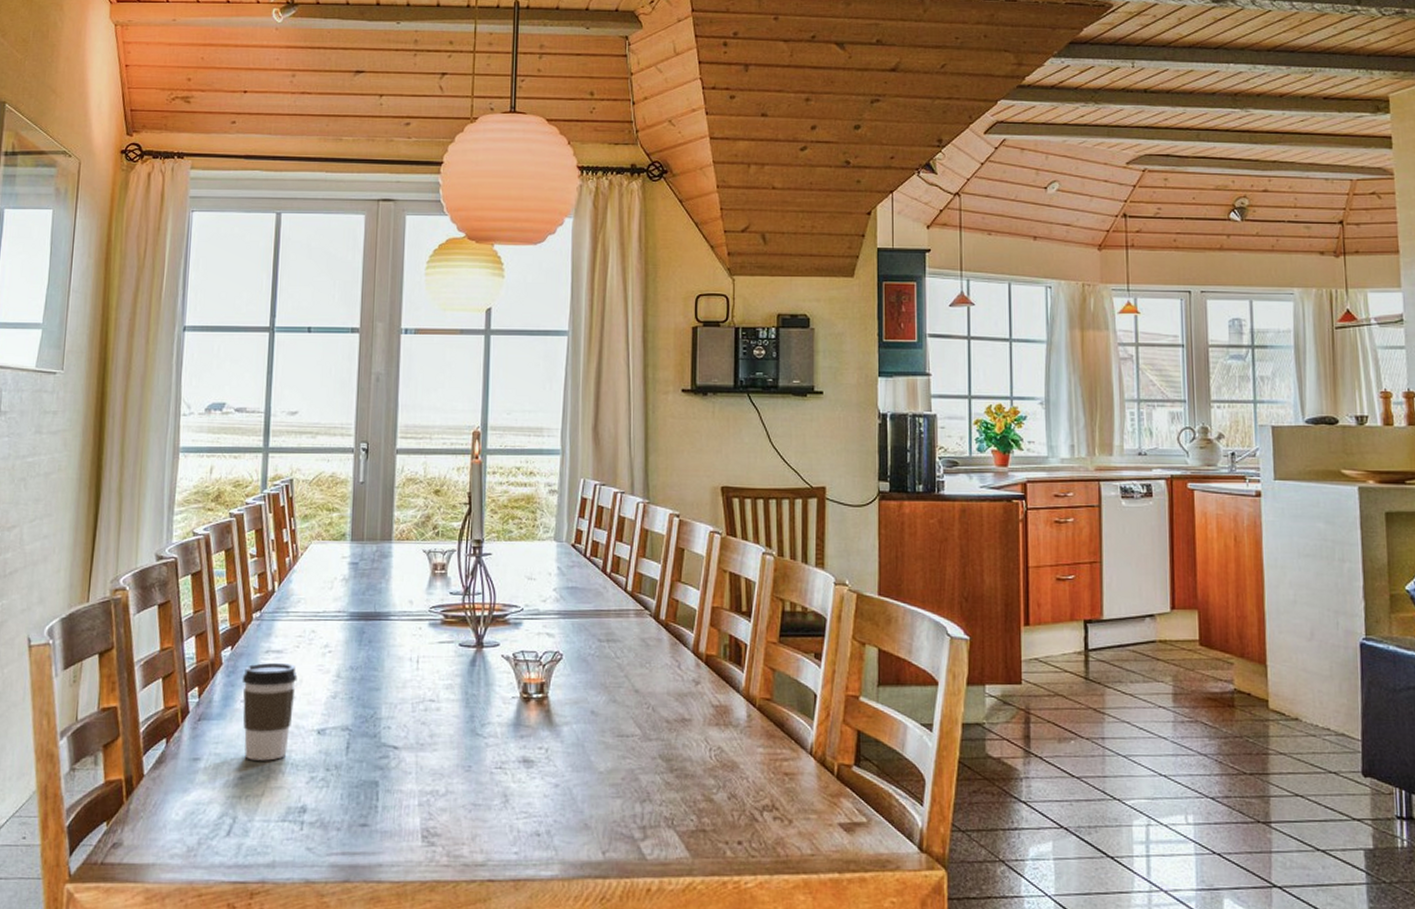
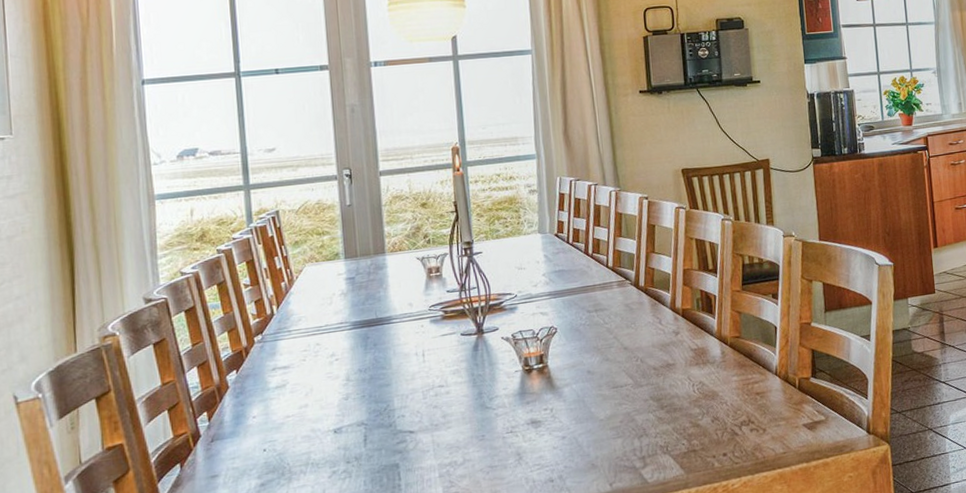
coffee cup: present [241,662,298,761] -> none [251,376,308,468]

